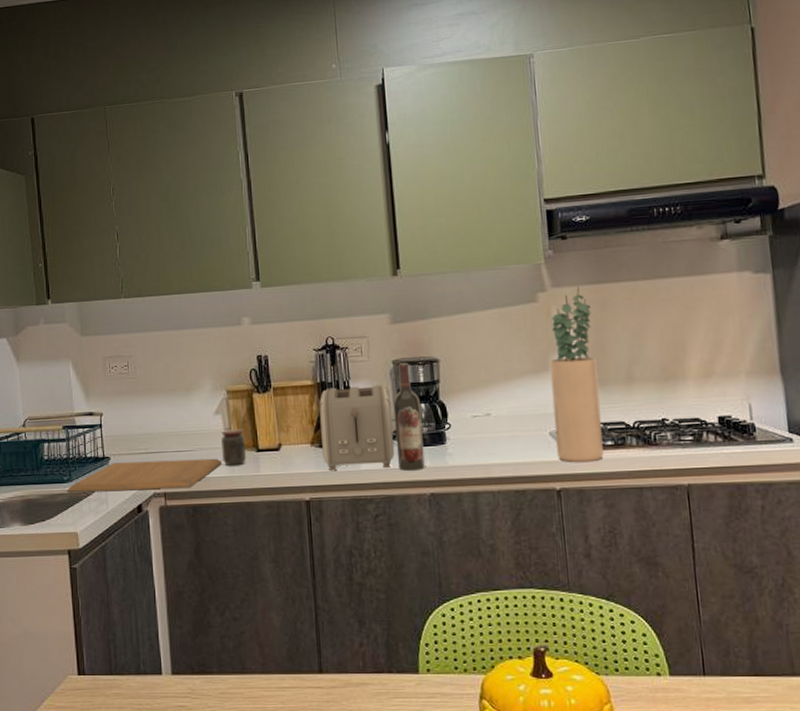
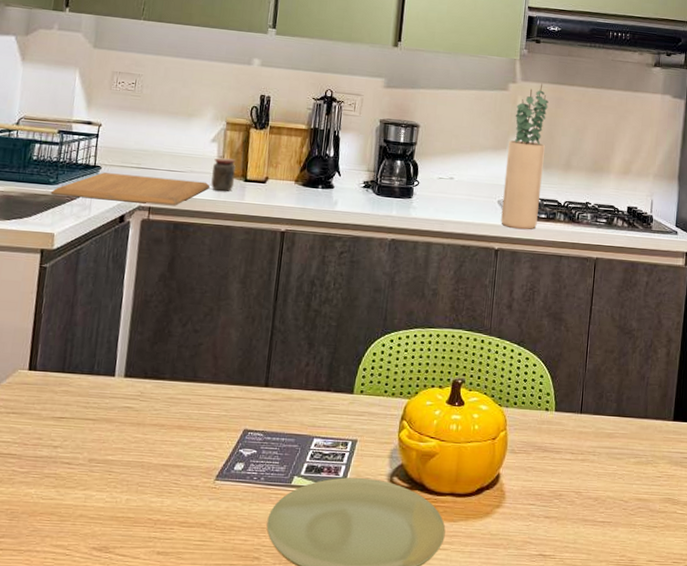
toaster: present [318,384,394,471] -> none [304,134,373,213]
wine bottle: present [393,363,425,472] -> none [368,123,397,219]

